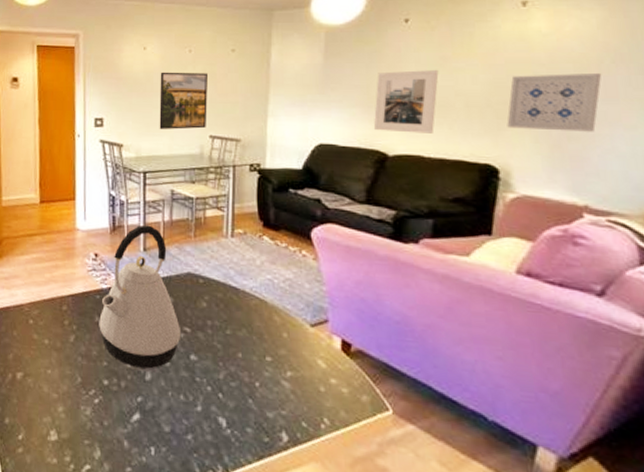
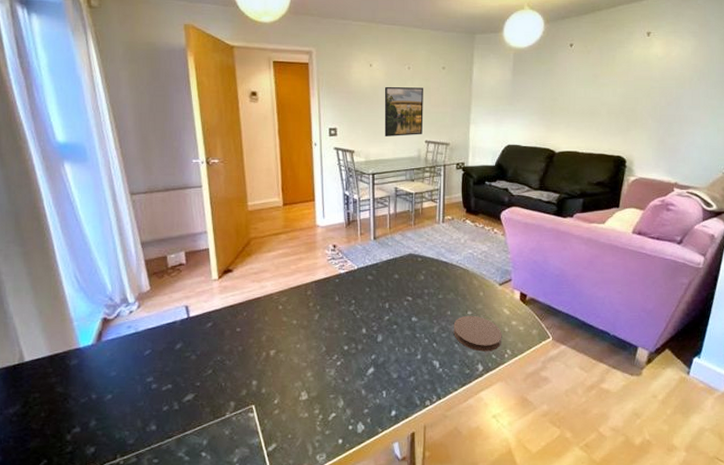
kettle: present [99,225,182,369] -> none [339,218,405,333]
coaster: none [246,361,316,417] -> present [453,315,502,352]
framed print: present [374,69,439,134] -> none [547,84,591,134]
wall art: present [507,72,602,132] -> none [633,87,692,130]

